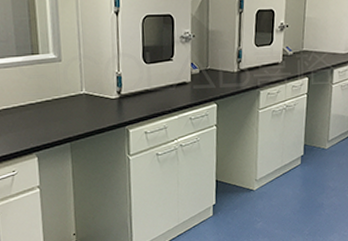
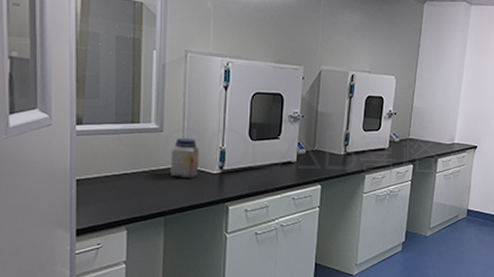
jar: none [70,65,98,105] -> present [170,137,199,178]

